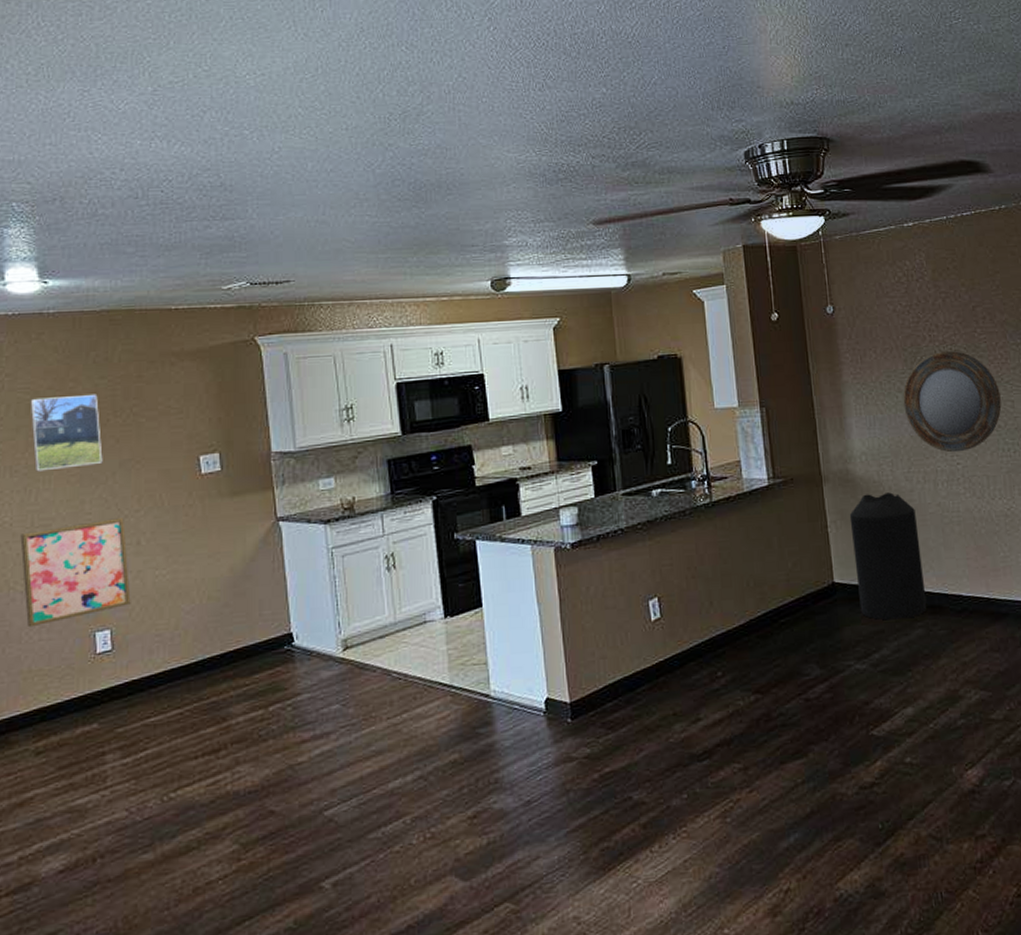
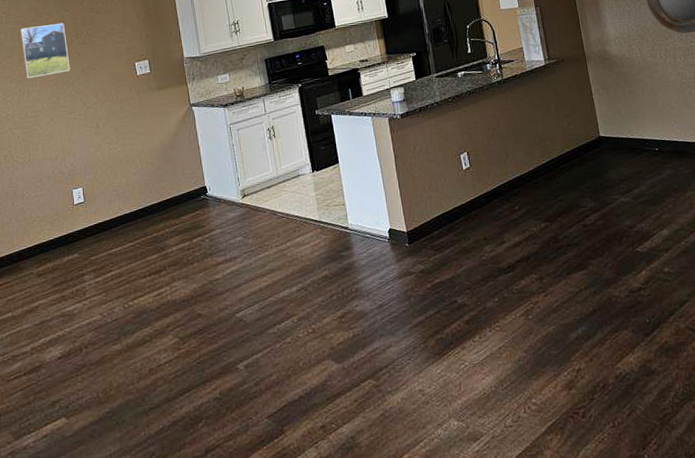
wall art: present [20,518,131,628] -> none [19,108,95,188]
trash can: present [849,492,927,620] -> none [608,66,674,163]

